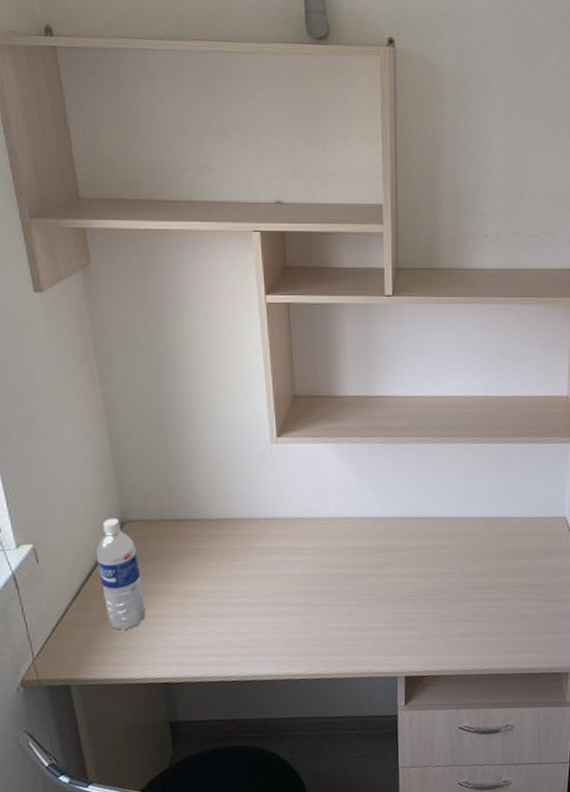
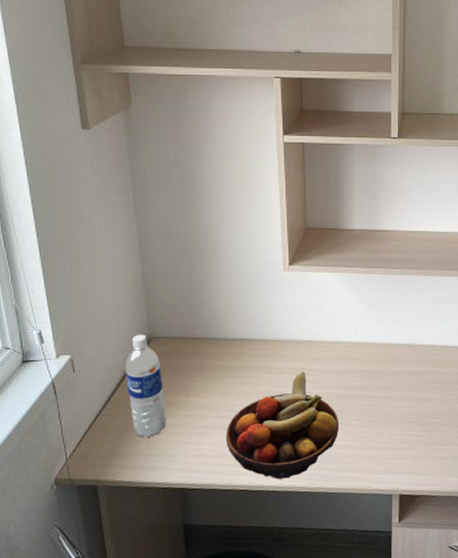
fruit bowl: none [212,550,337,667] -> present [225,371,339,479]

